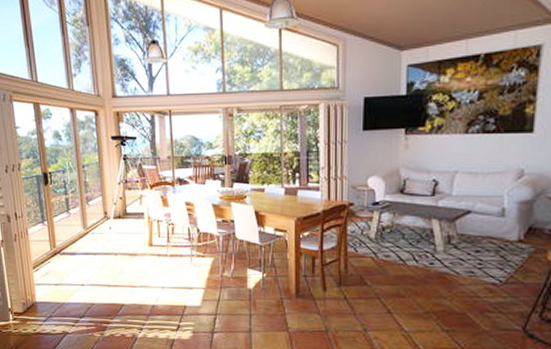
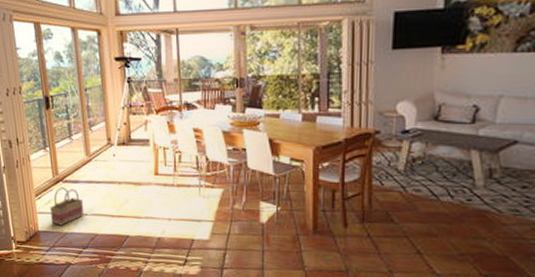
basket: none [48,259,81,297] -> present [50,187,84,226]

